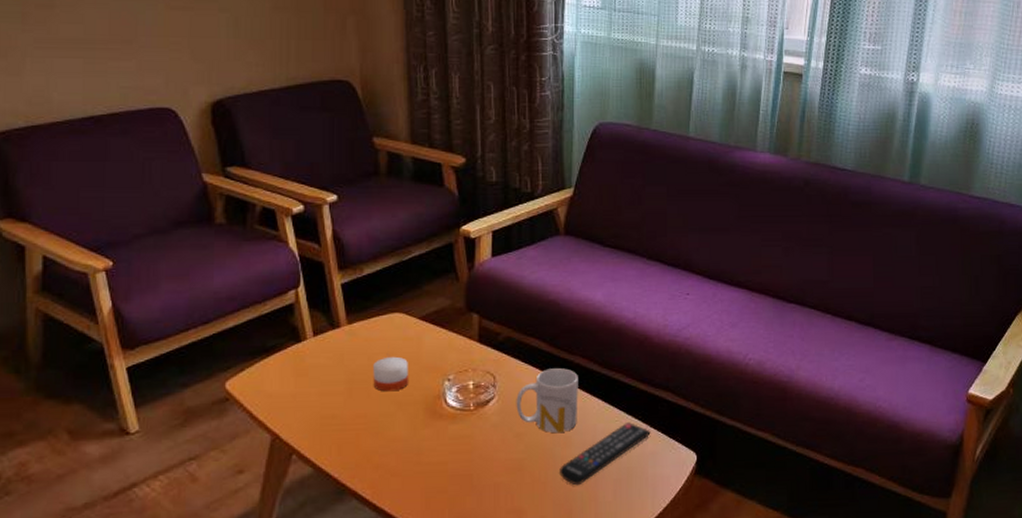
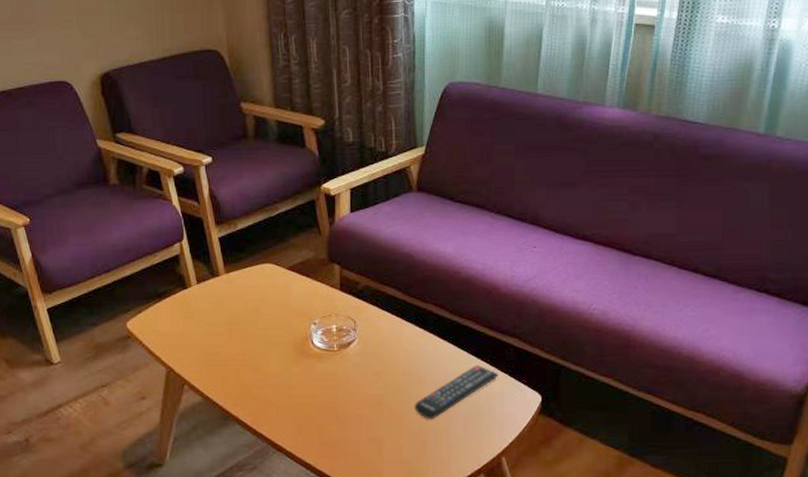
candle: present [373,356,408,392] -> none [249,302,279,333]
mug: present [516,368,578,433] -> none [375,315,431,372]

